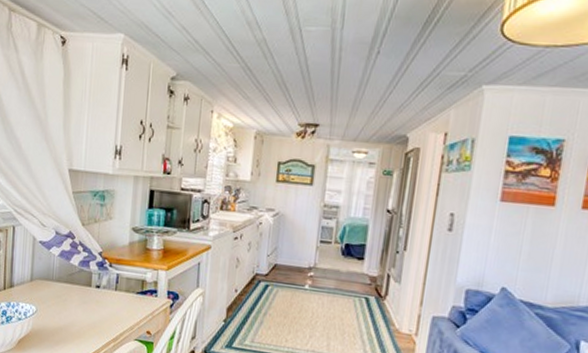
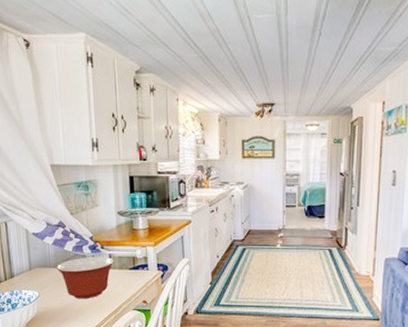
mixing bowl: none [58,273,121,322] -> present [56,256,114,299]

